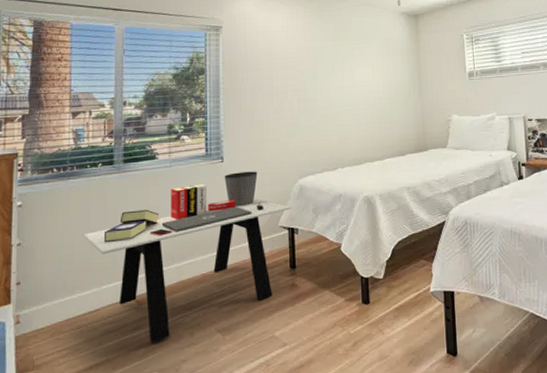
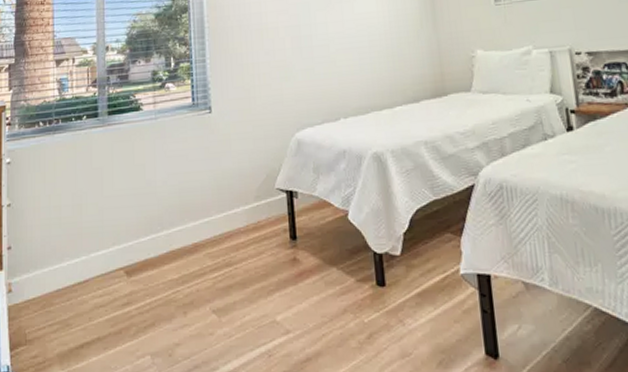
desk: present [83,171,292,343] -> none [70,123,289,322]

